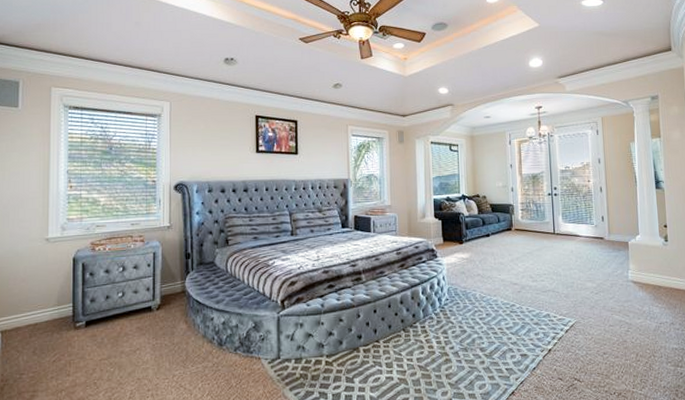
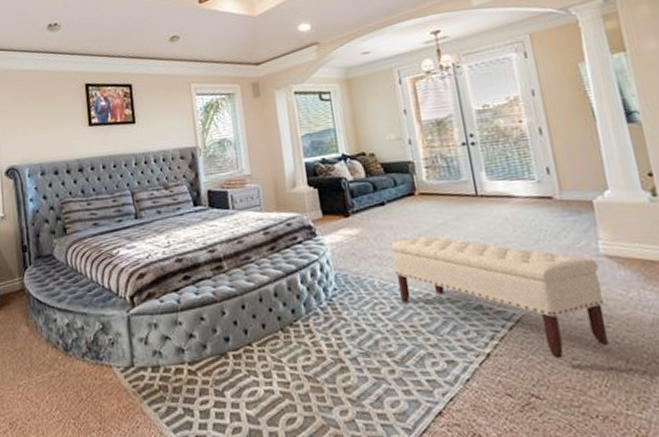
bench: none [490,261,628,353] -> present [390,235,610,359]

